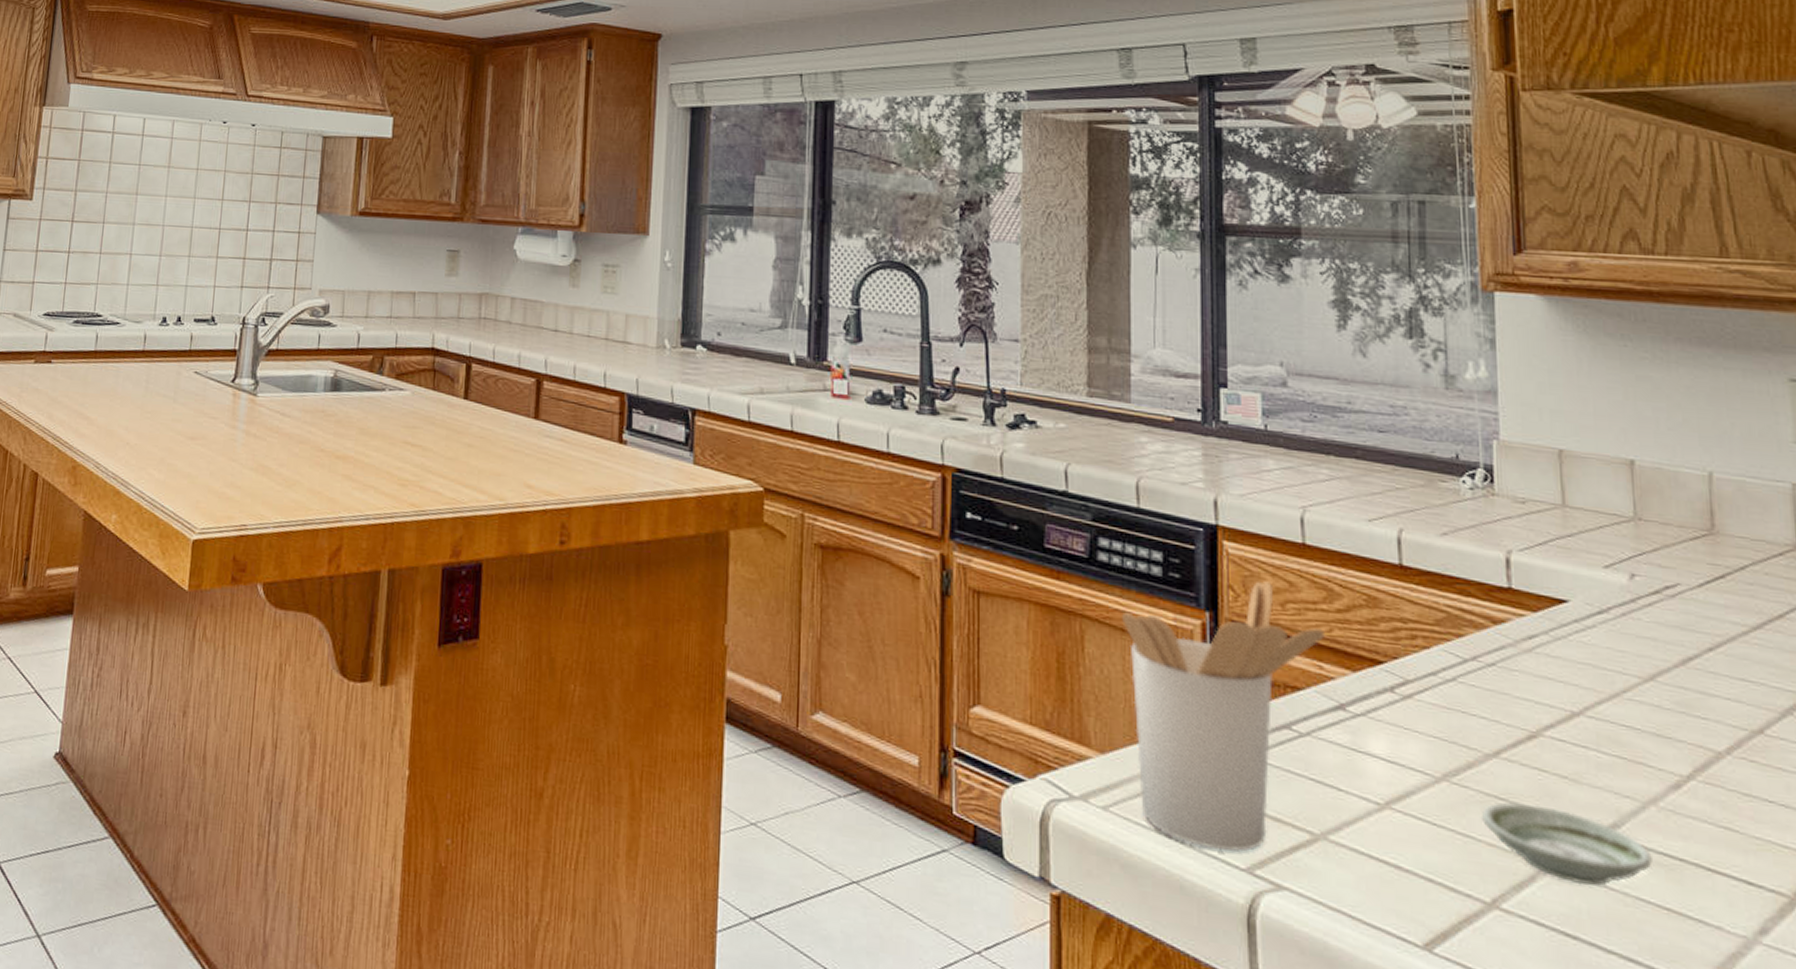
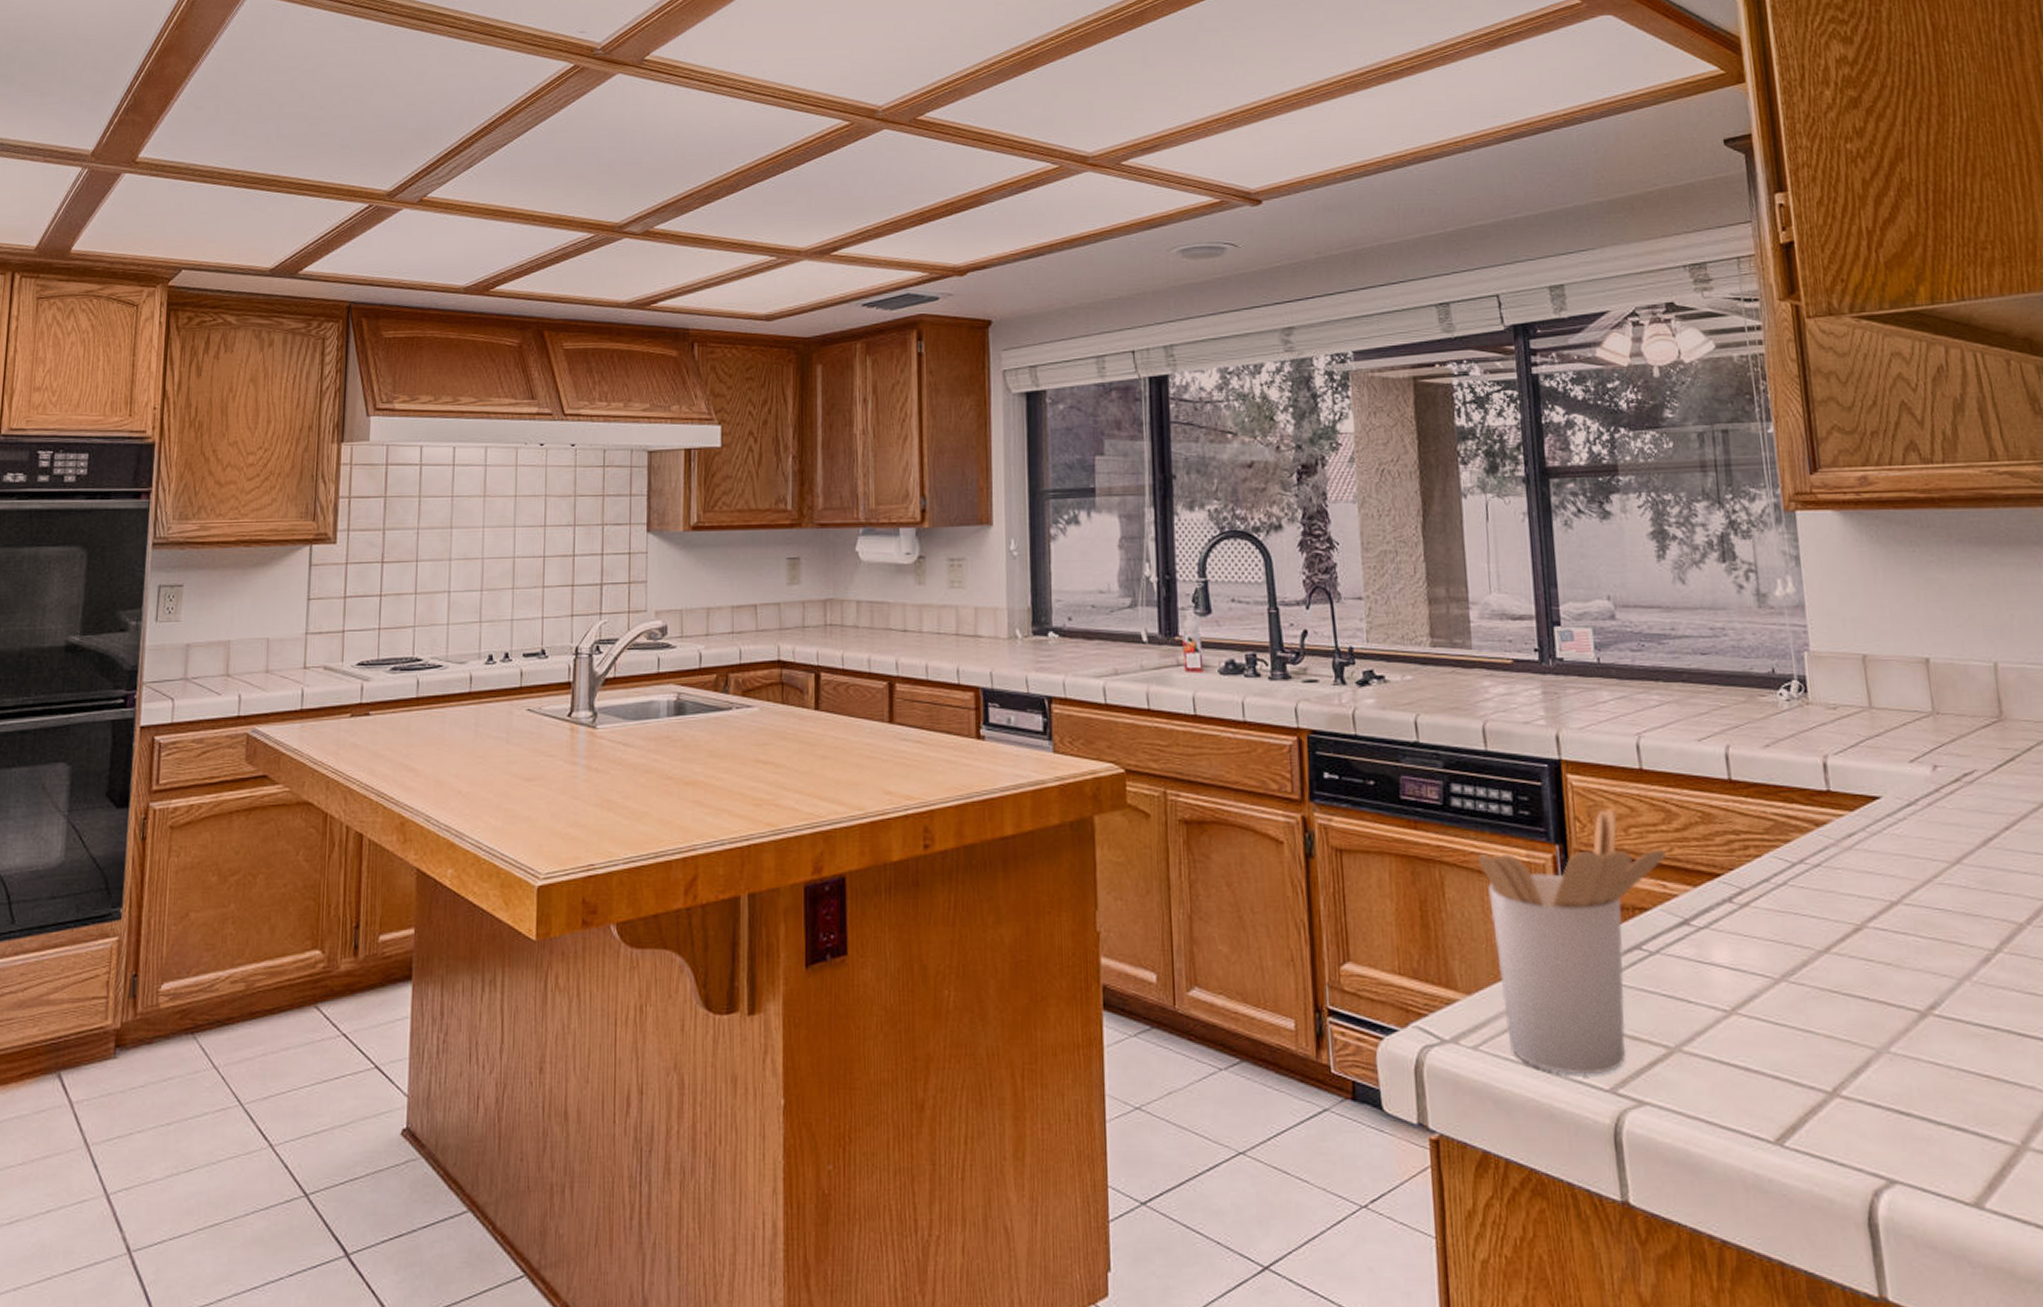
saucer: present [1480,802,1652,886] -> none [1817,994,1971,1064]

